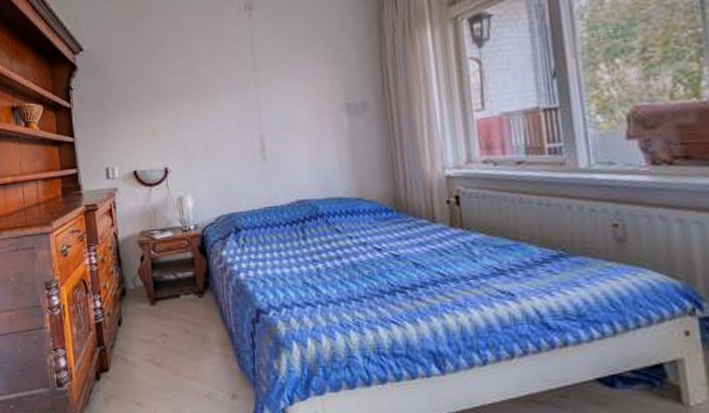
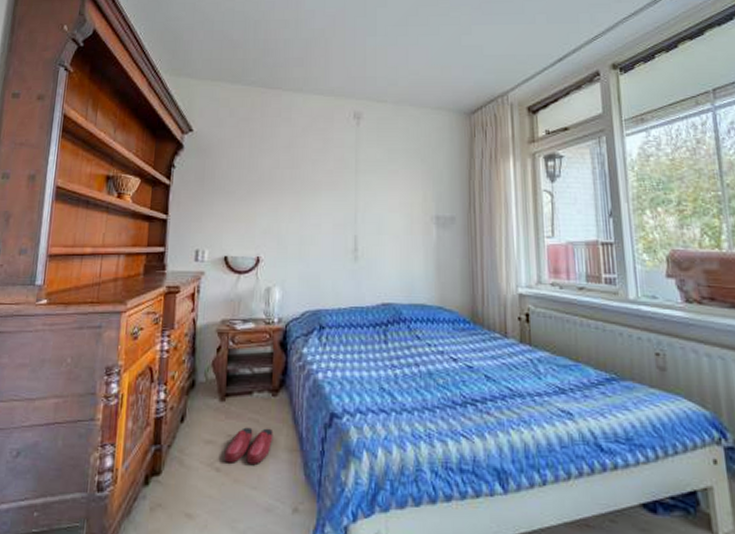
slippers: none [162,326,205,359] -> present [224,427,274,464]

